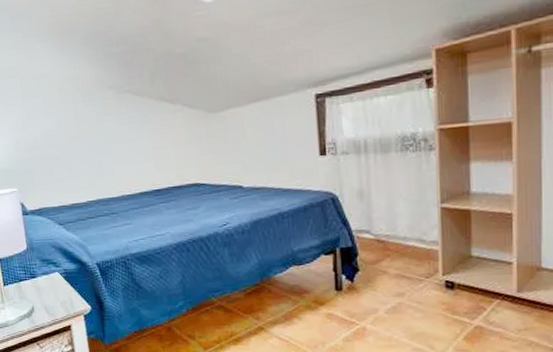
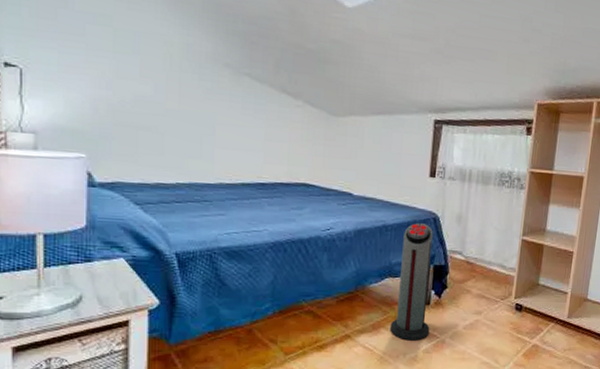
air purifier: none [301,205,347,330] -> present [389,223,433,341]

